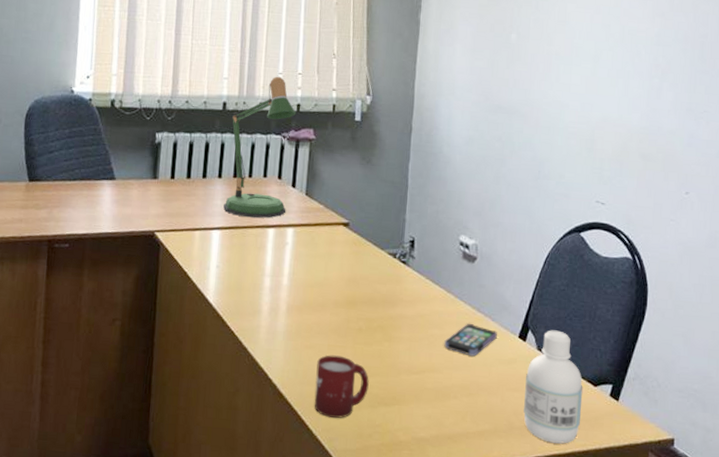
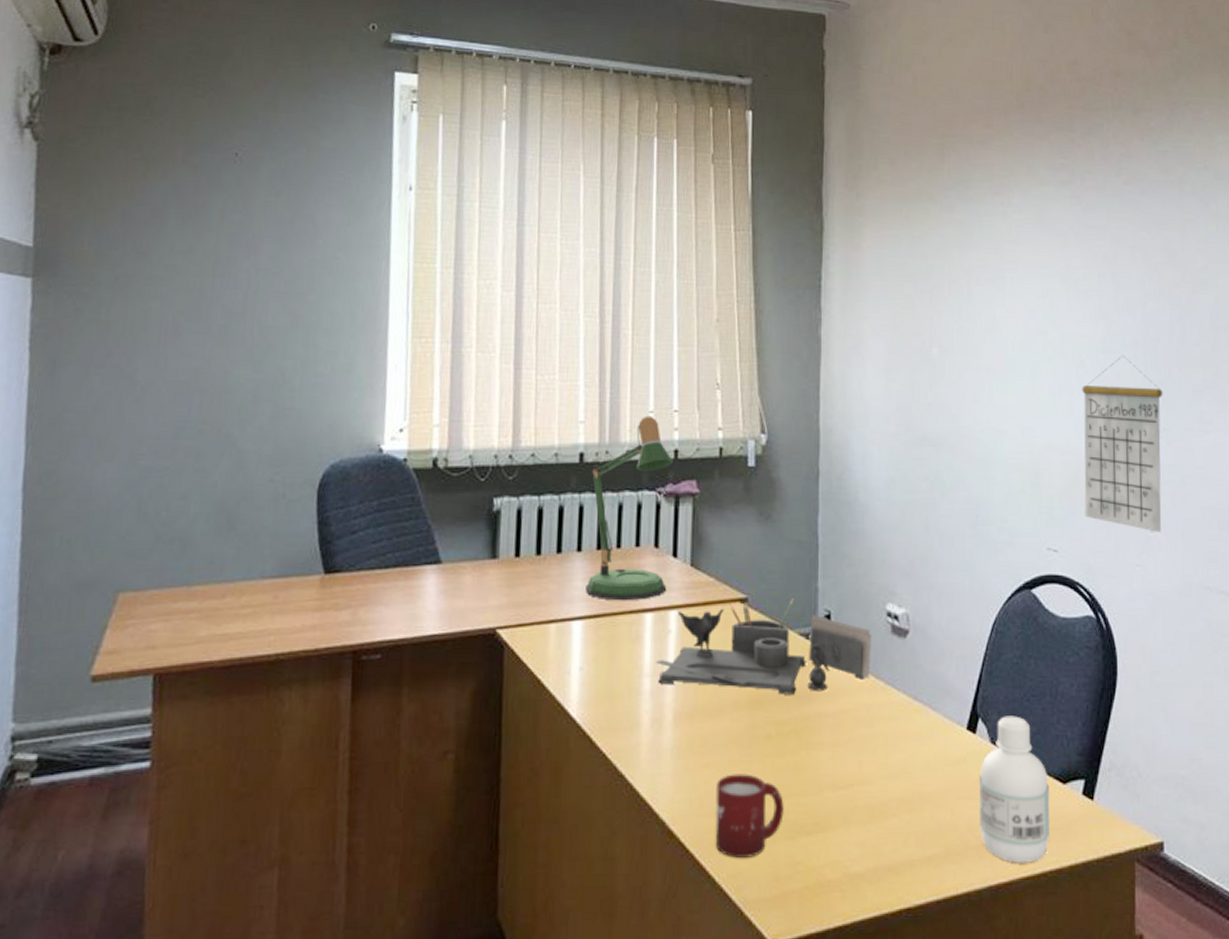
desk organizer: none [275,223,447,299] -> present [656,595,872,695]
smartphone: present [444,324,497,357] -> none [876,717,940,759]
calendar: none [630,47,707,195] -> present [1082,355,1163,532]

